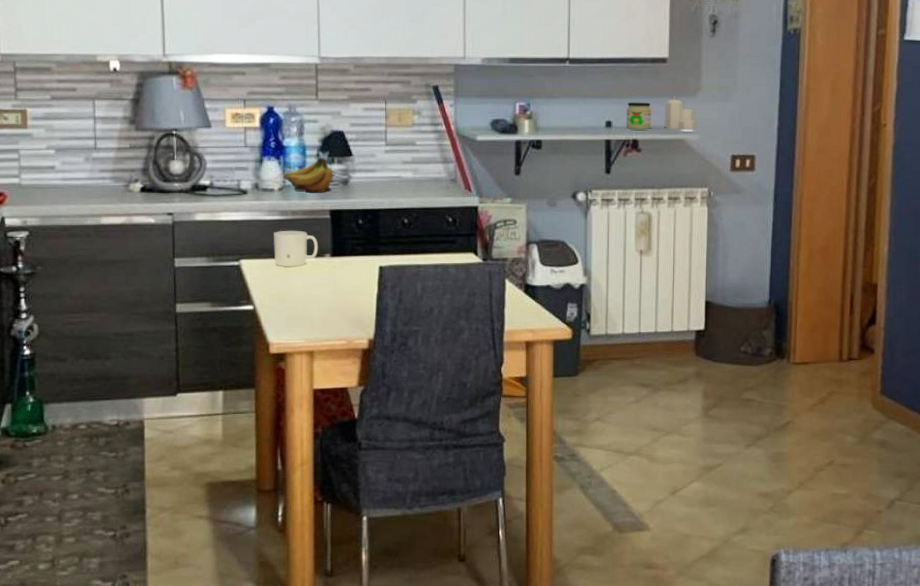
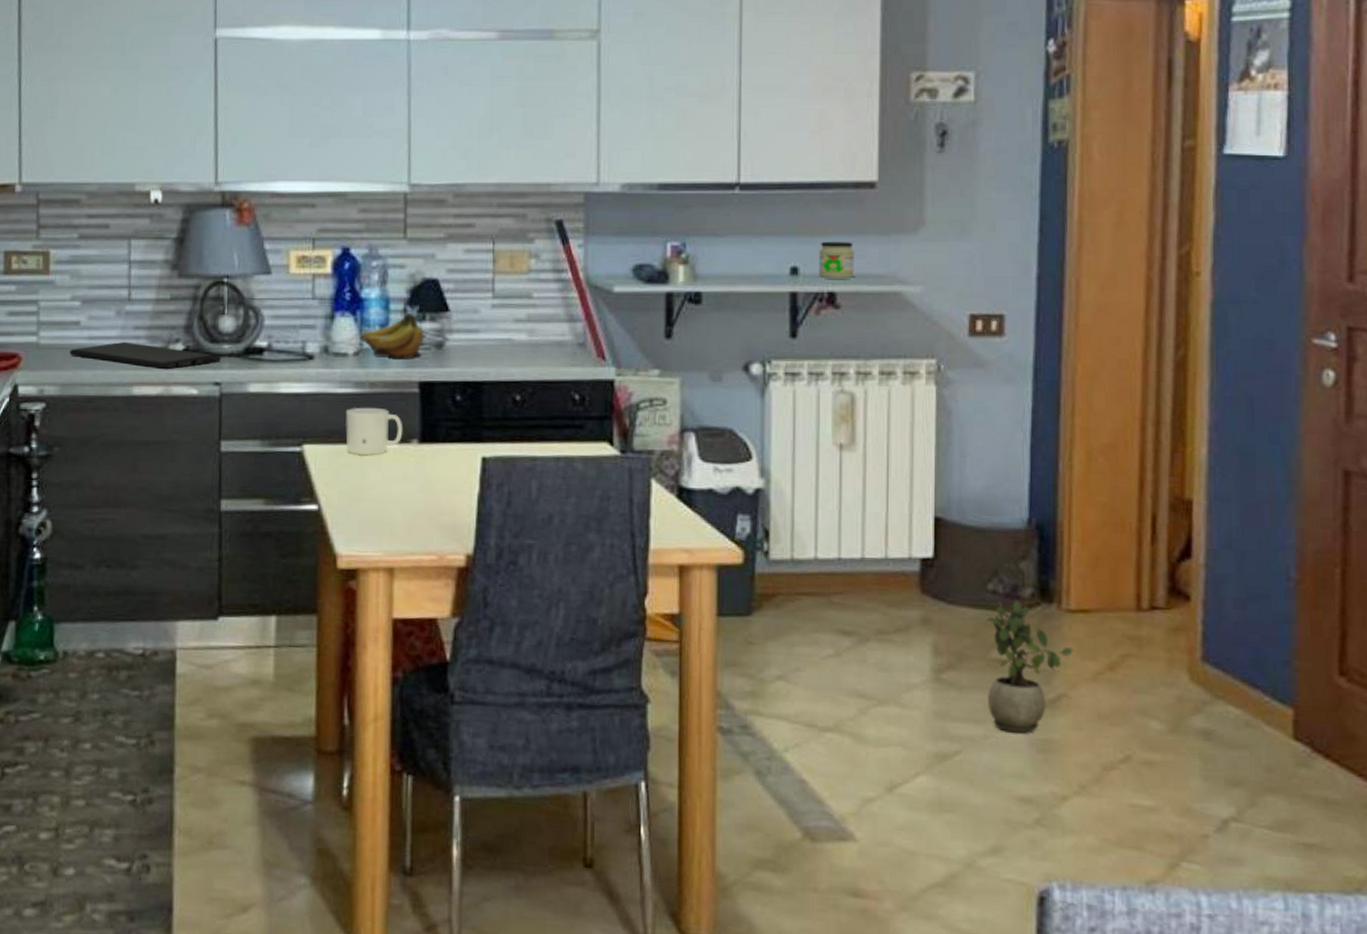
cutting board: none [47,181,172,204] -> present [70,341,221,370]
candle: present [664,96,697,130] -> none [873,232,919,280]
potted plant: none [739,358,797,449] -> present [986,601,1073,734]

